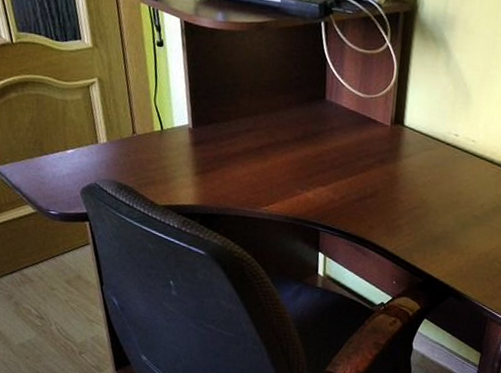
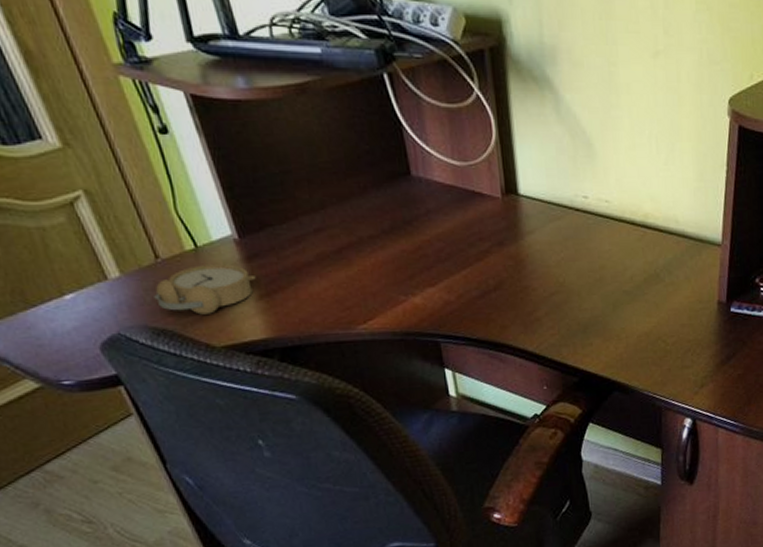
alarm clock: none [125,143,197,180] -> present [154,264,256,315]

